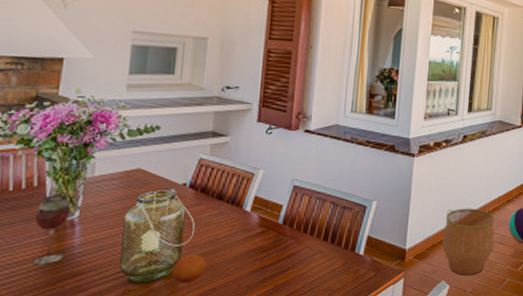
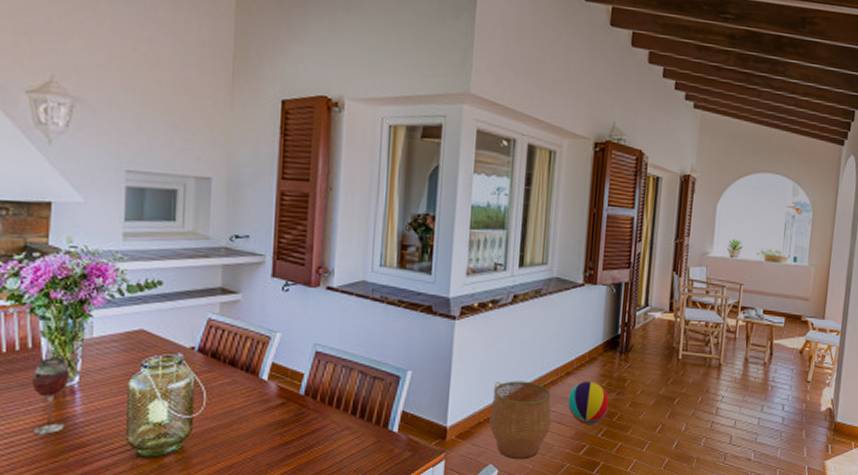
fruit: present [172,254,207,283] -> none [184,427,222,459]

